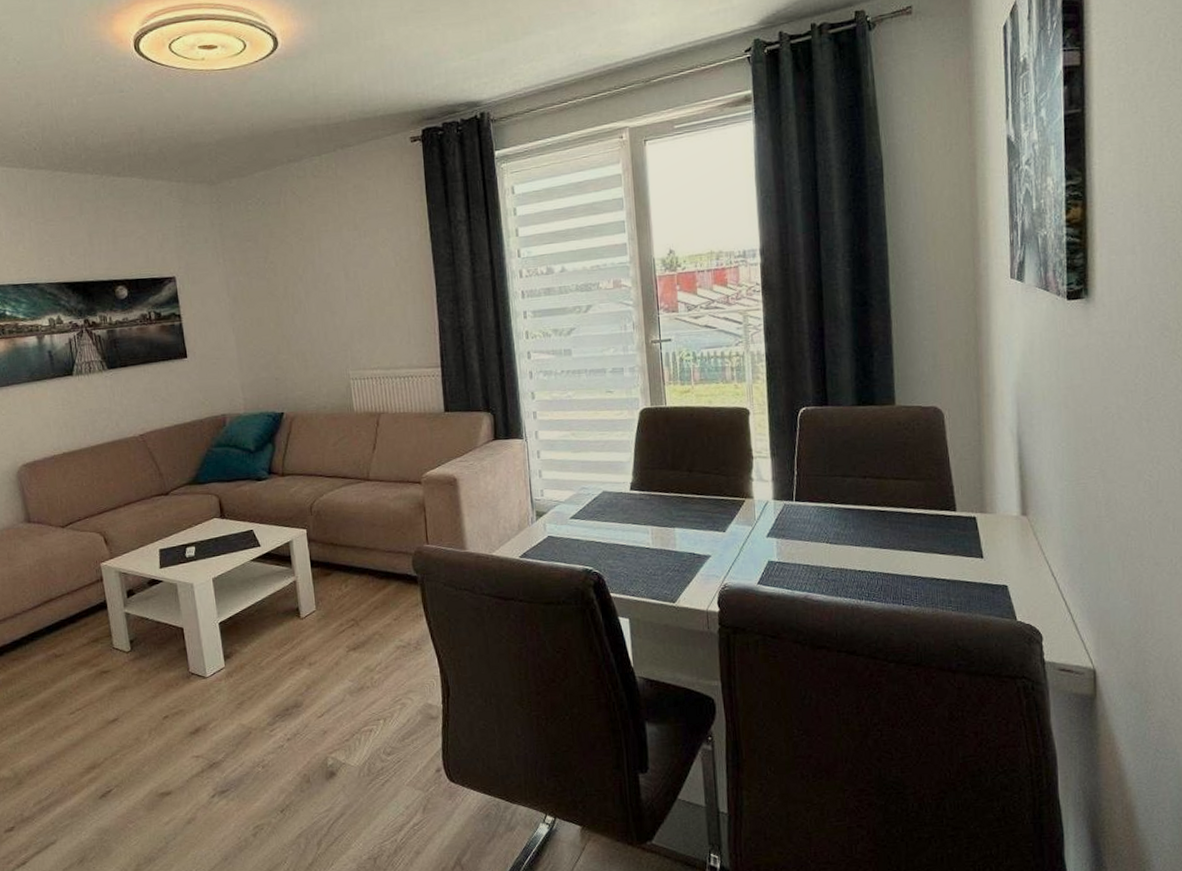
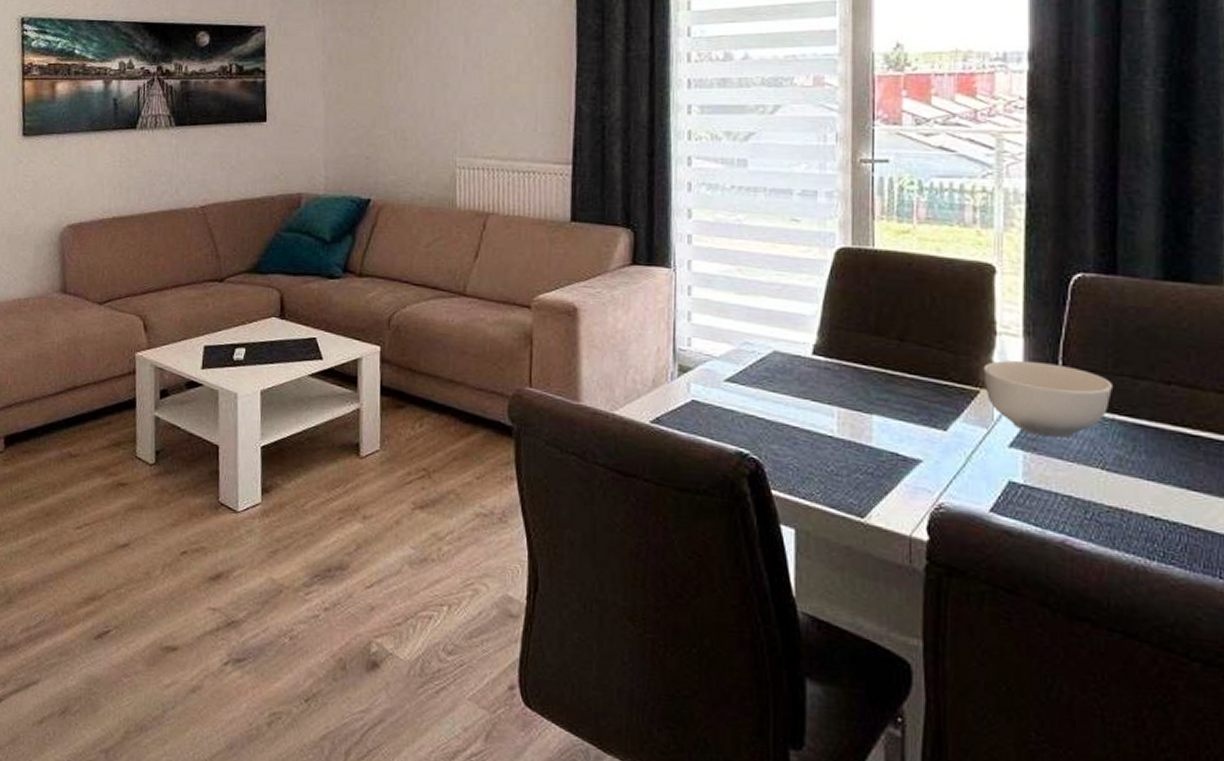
bowl: none [746,474,831,526] -> present [983,360,1114,438]

